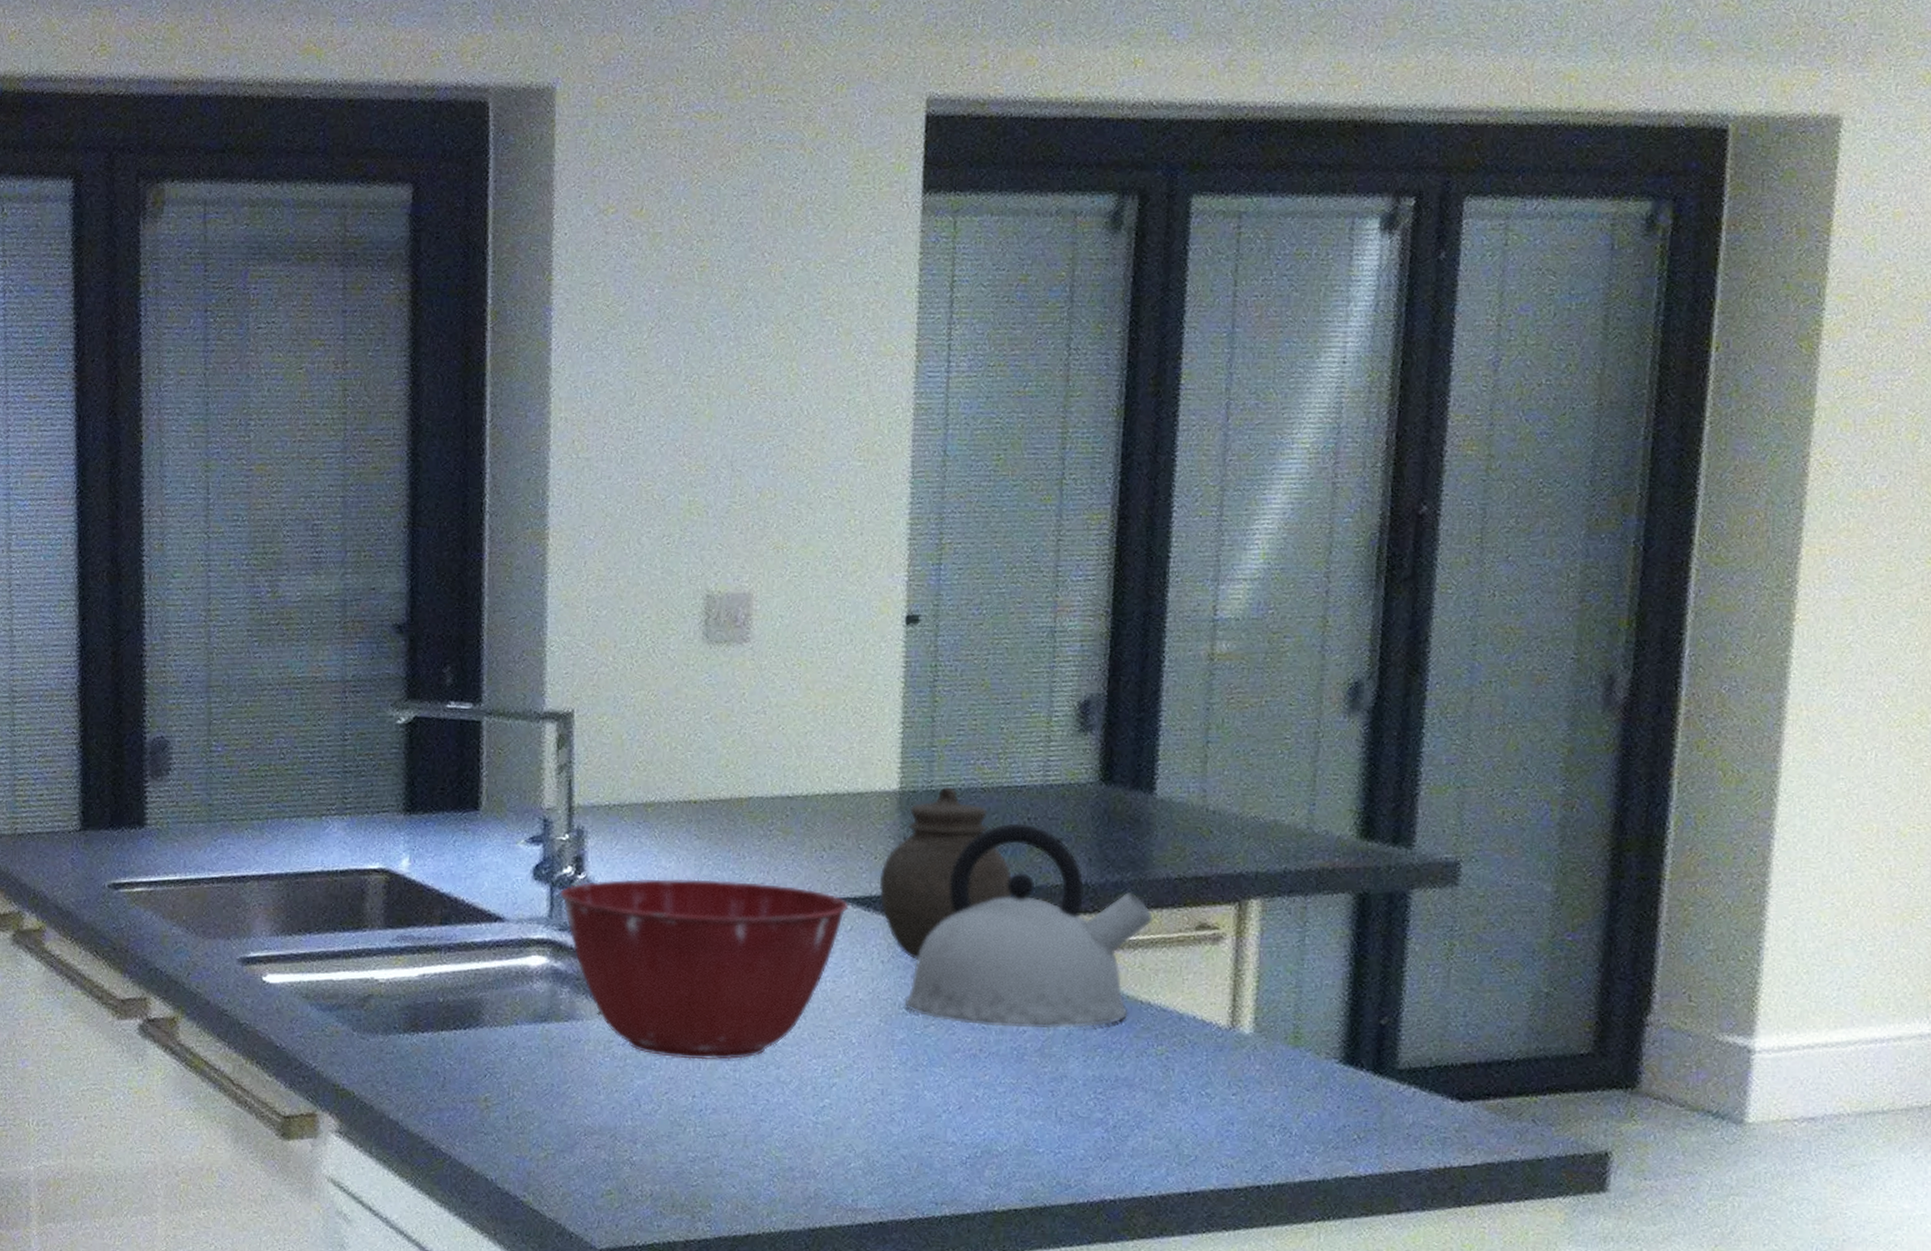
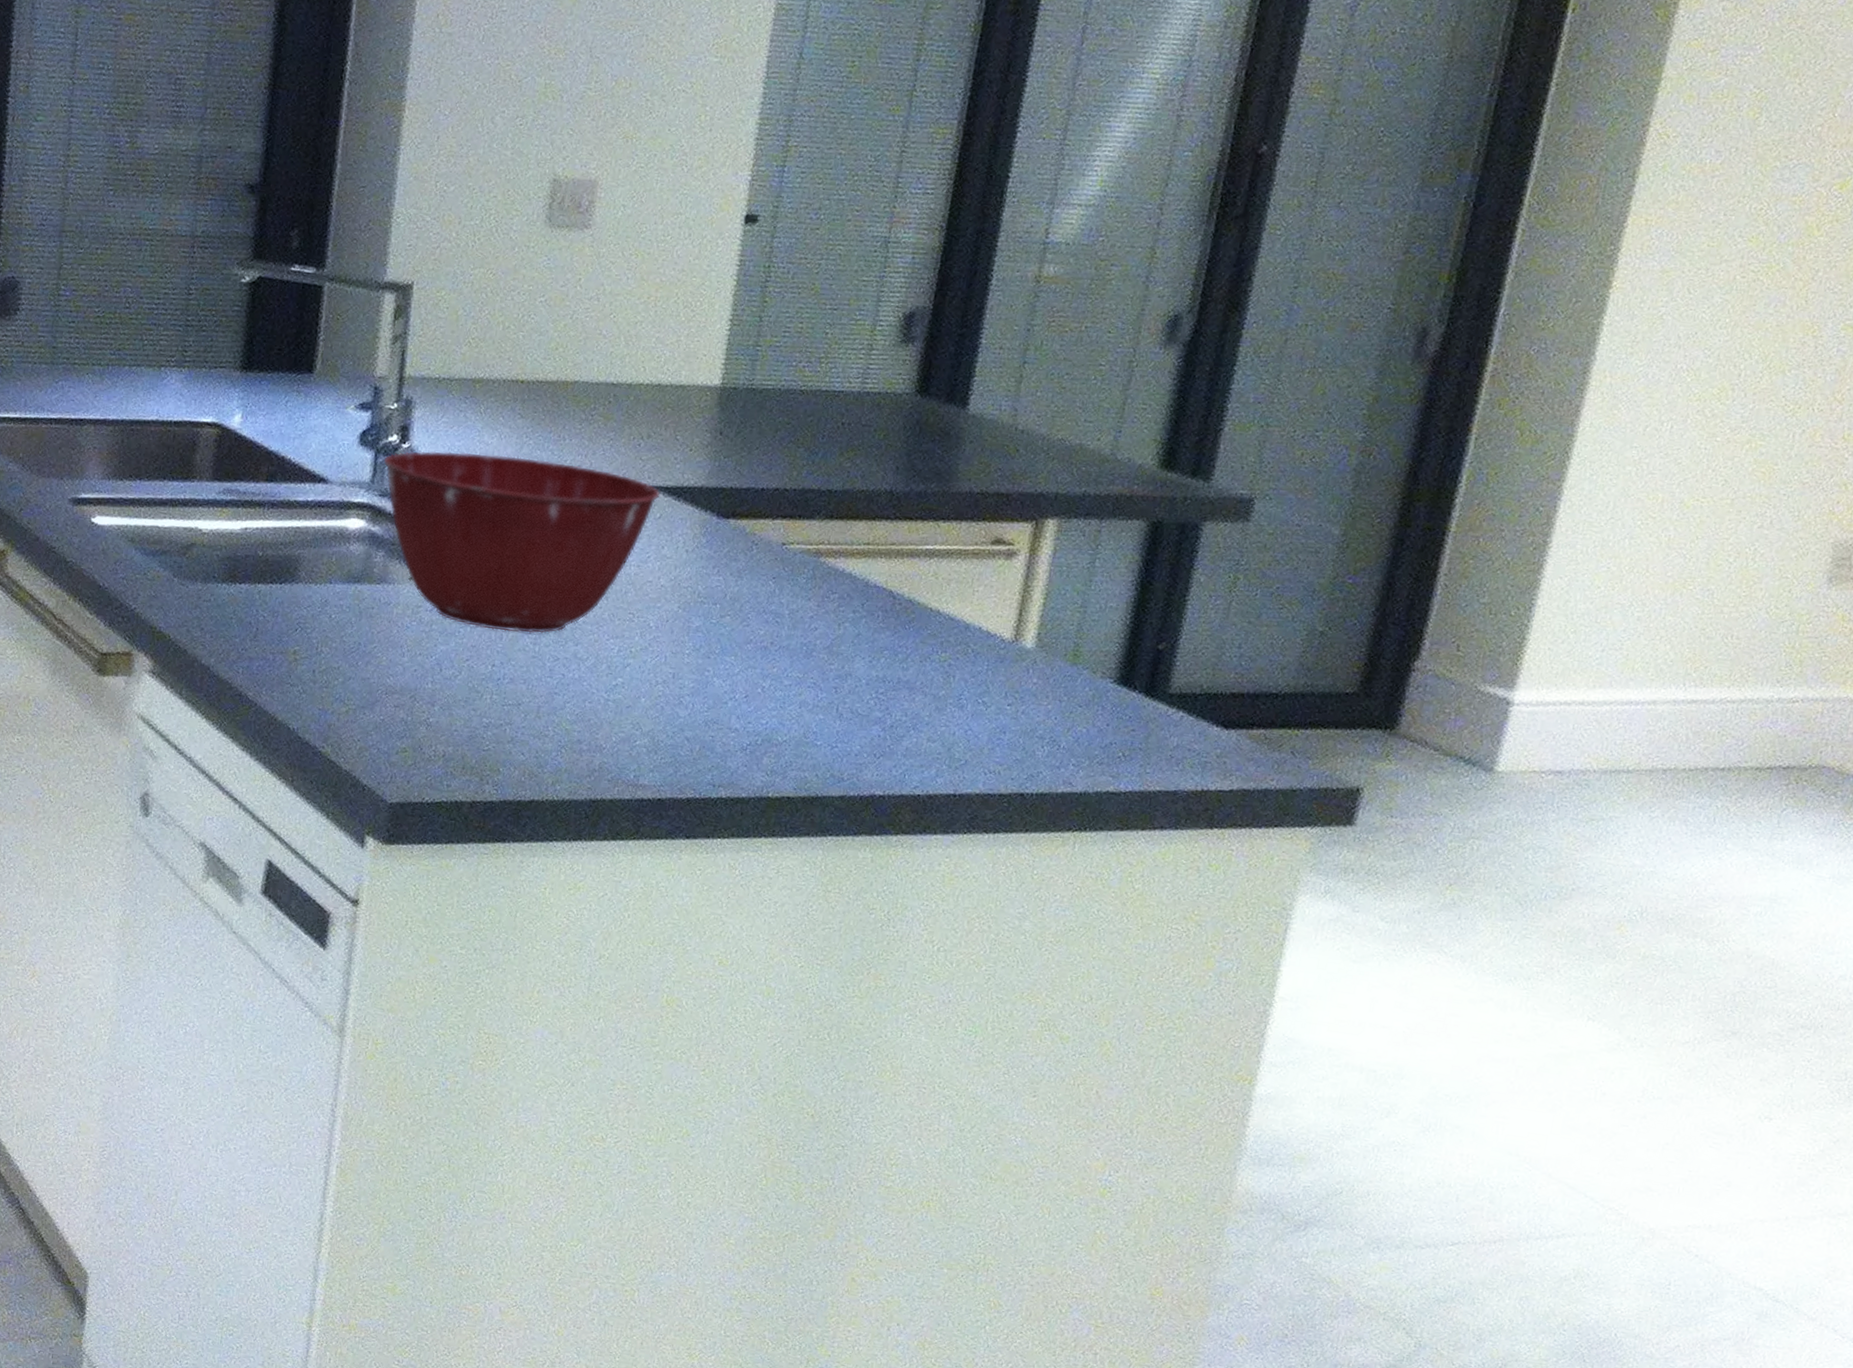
jar: present [879,786,1012,961] -> none [690,386,820,553]
kettle: present [904,823,1152,1029] -> none [703,426,951,630]

